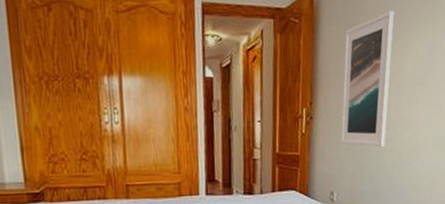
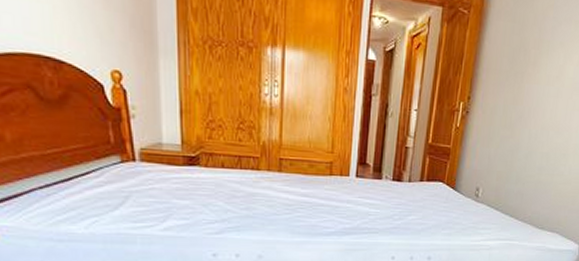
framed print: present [340,11,394,148] -> none [492,11,565,150]

